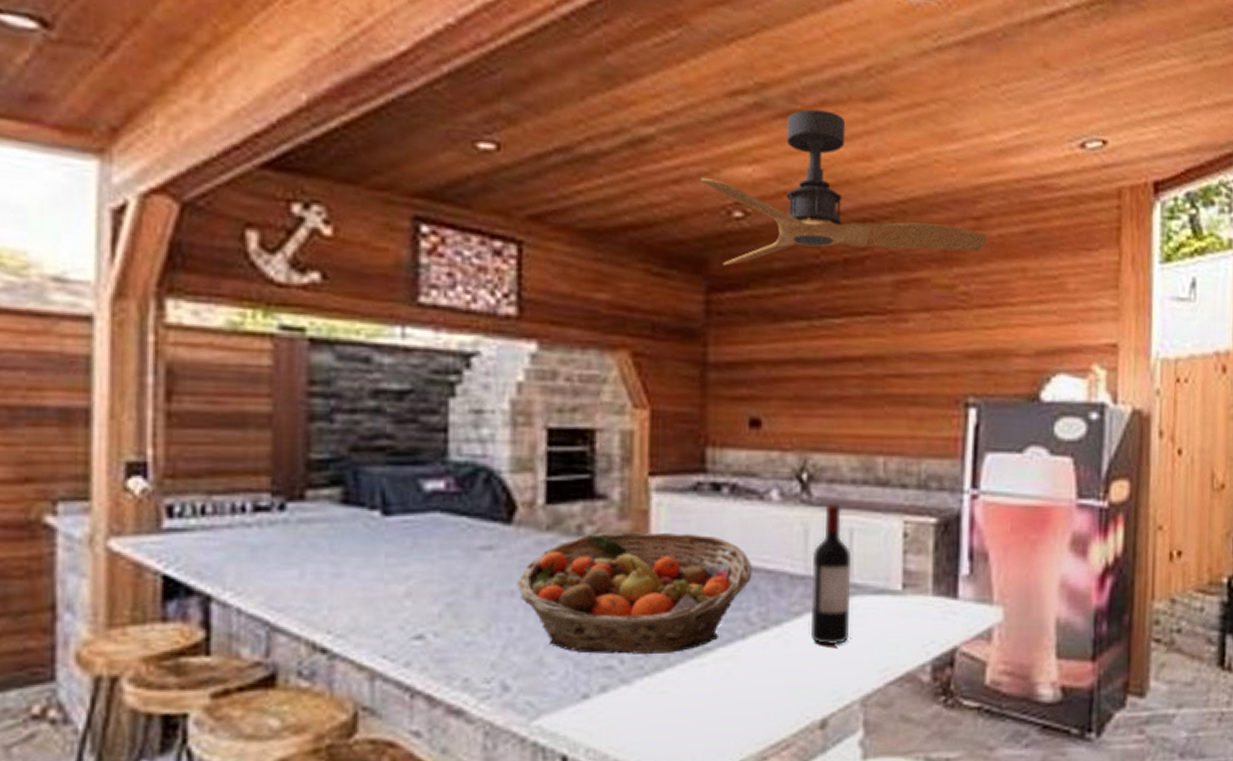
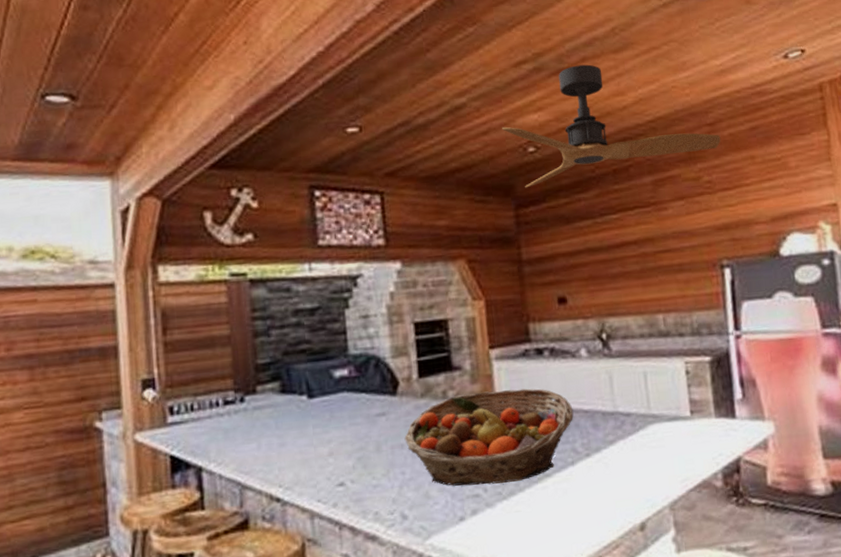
wine bottle: present [811,504,851,646] -> none [617,354,654,465]

